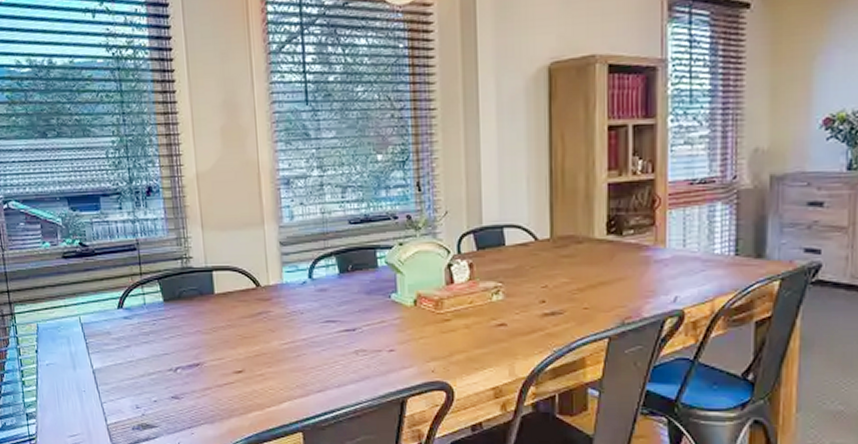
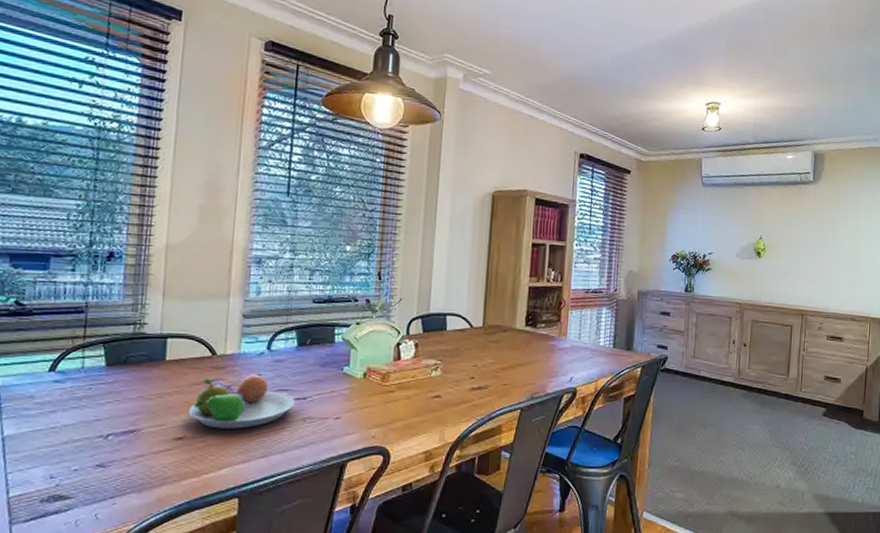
fruit bowl: none [243,305,344,363] -> present [189,374,295,429]

